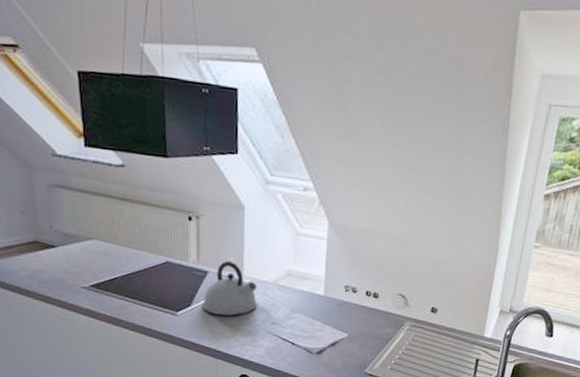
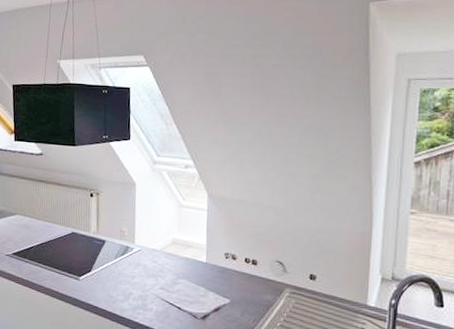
kettle: present [202,261,257,316] -> none [100,231,147,281]

